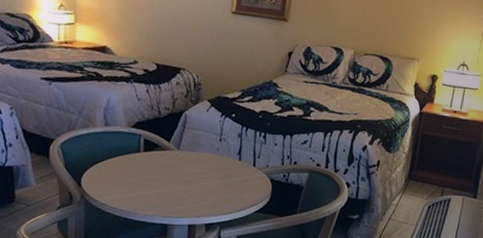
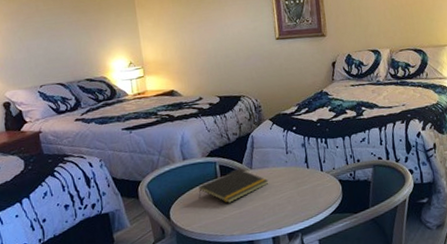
notepad: none [115,147,195,181] -> present [198,168,269,203]

